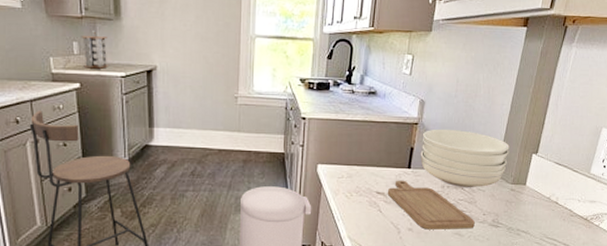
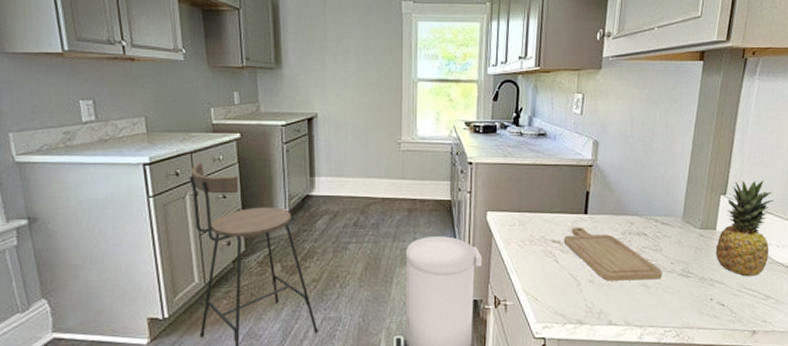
spice rack: present [81,31,110,69] -> none [242,80,270,118]
bowl: present [420,129,509,187] -> none [597,170,695,234]
fruit: none [524,140,580,228] -> present [715,180,775,277]

